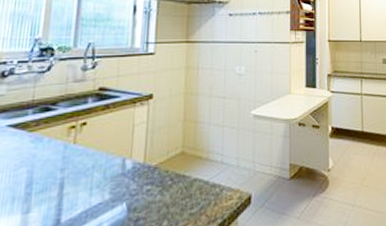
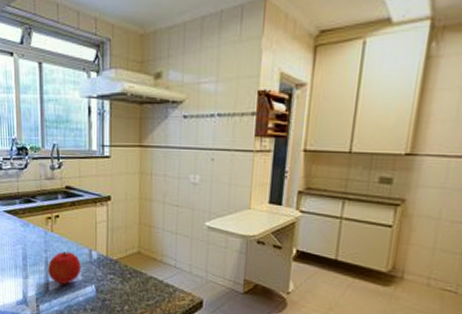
fruit: none [62,166,111,212] -> present [48,251,81,285]

